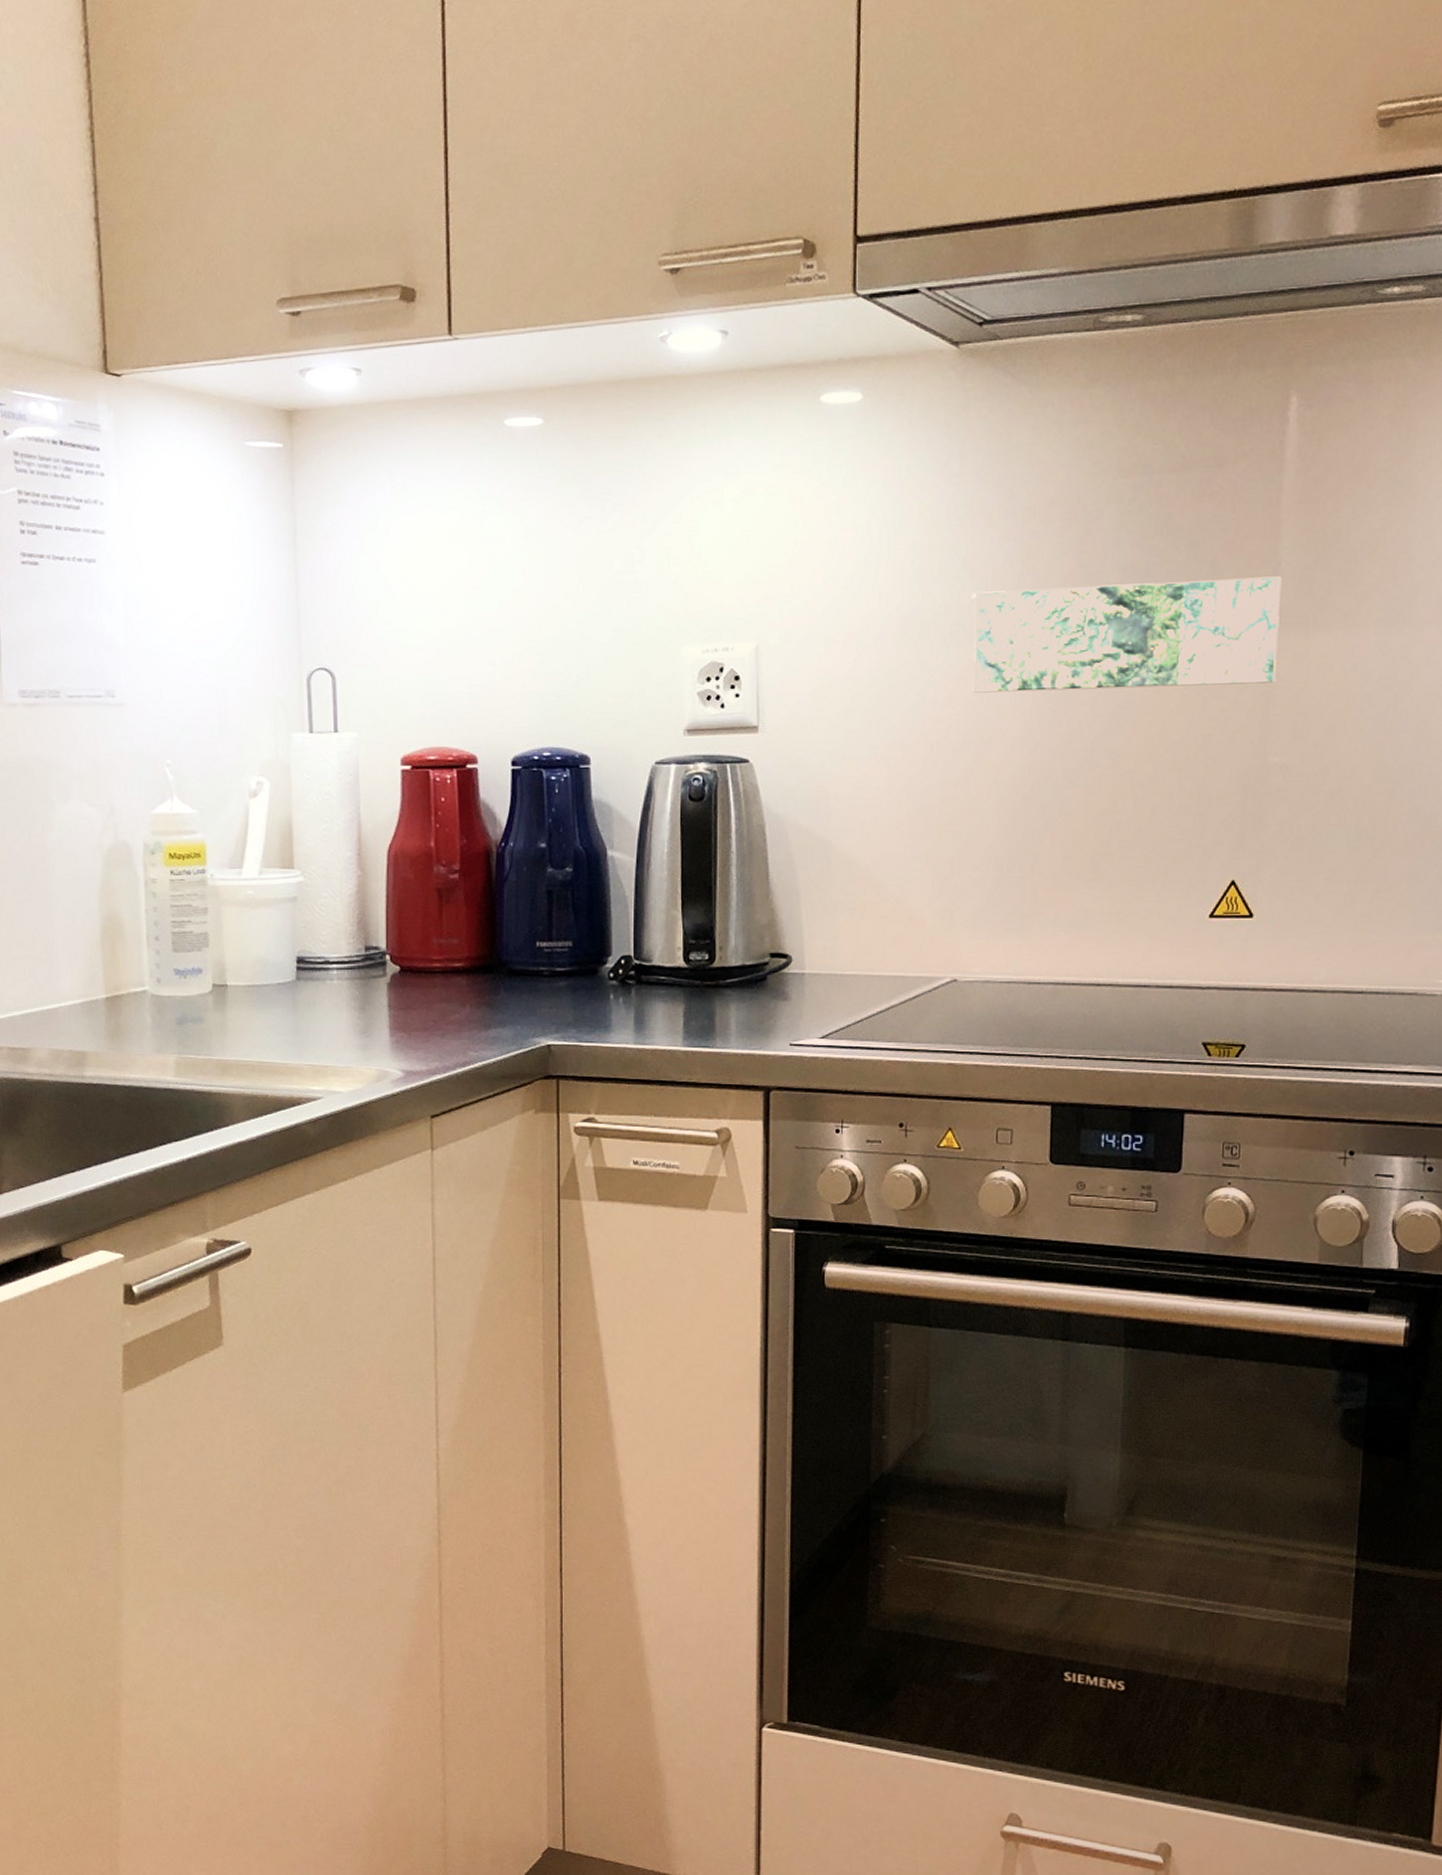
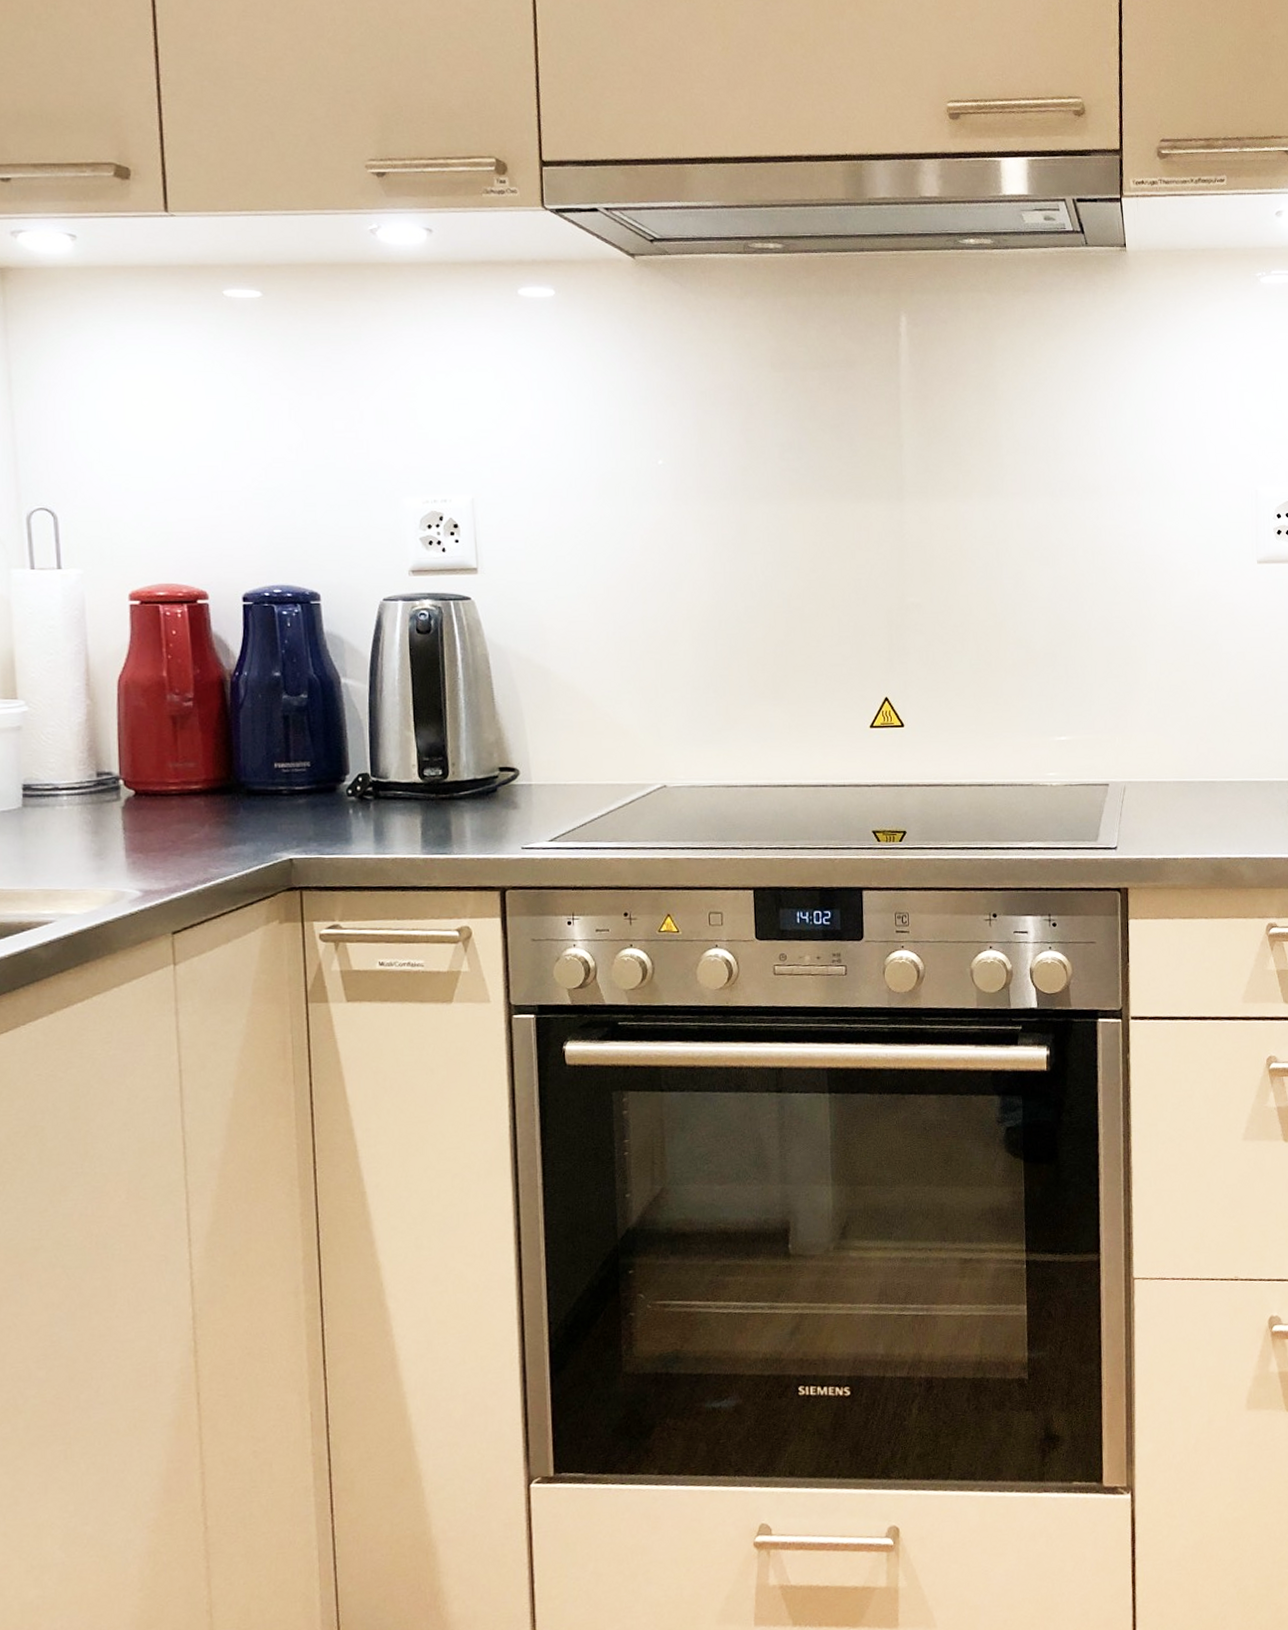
decorative tile: present [972,576,1282,693] -> none [662,455,907,543]

